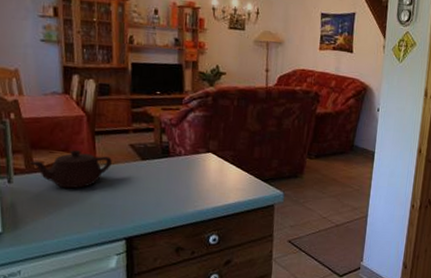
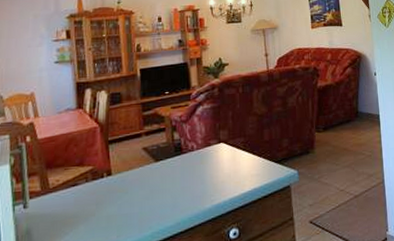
teapot: present [30,150,112,189] -> none [46,162,126,205]

